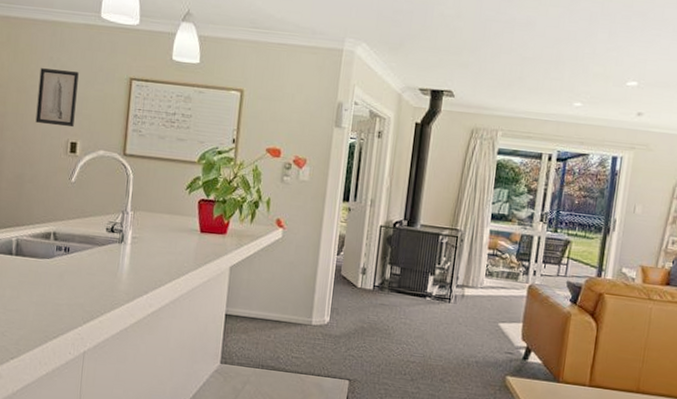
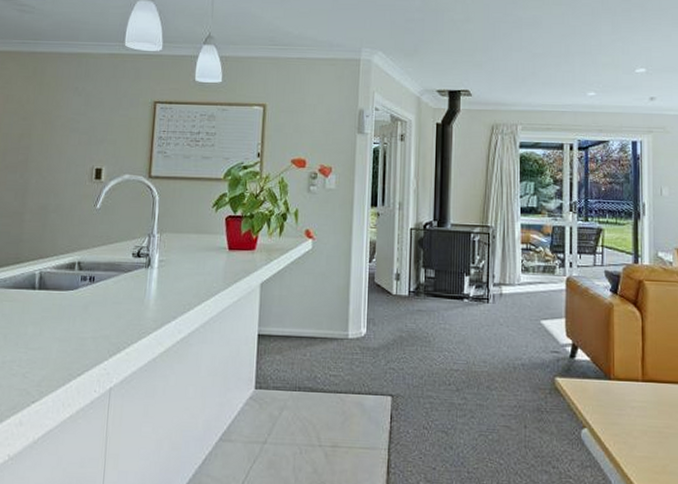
wall art: present [35,68,79,128] -> none [60,98,104,154]

